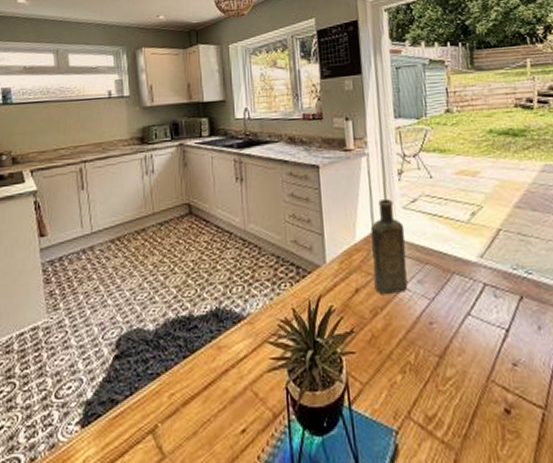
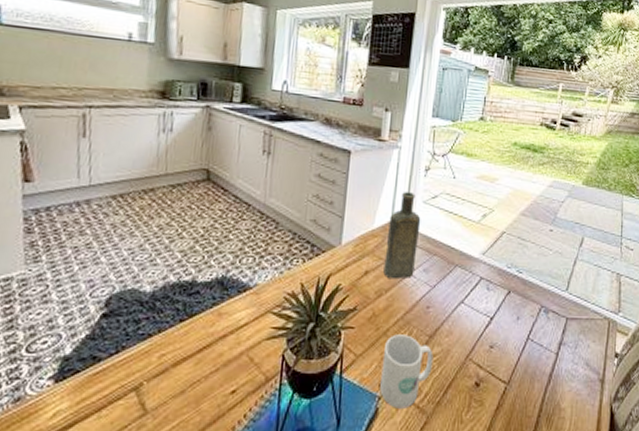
mug: none [391,356,451,445] -> present [380,334,434,409]

